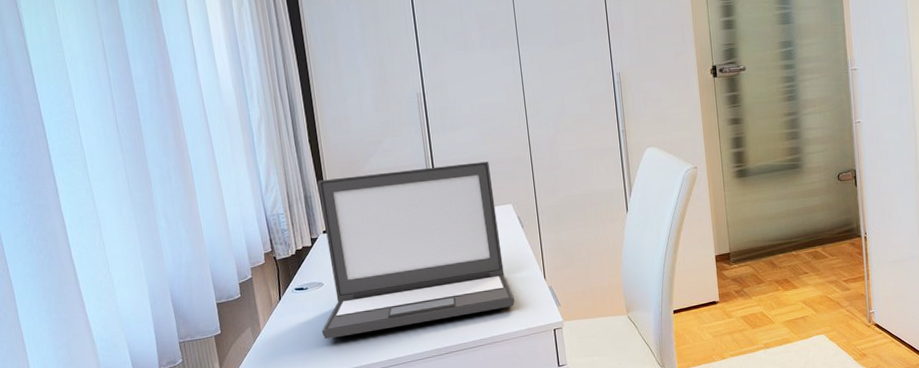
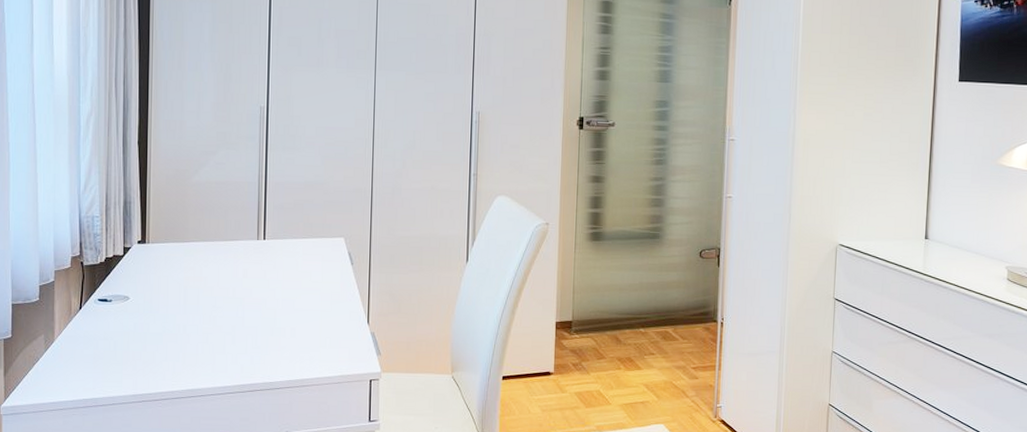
laptop: present [318,161,515,339] -> none [119,186,333,359]

